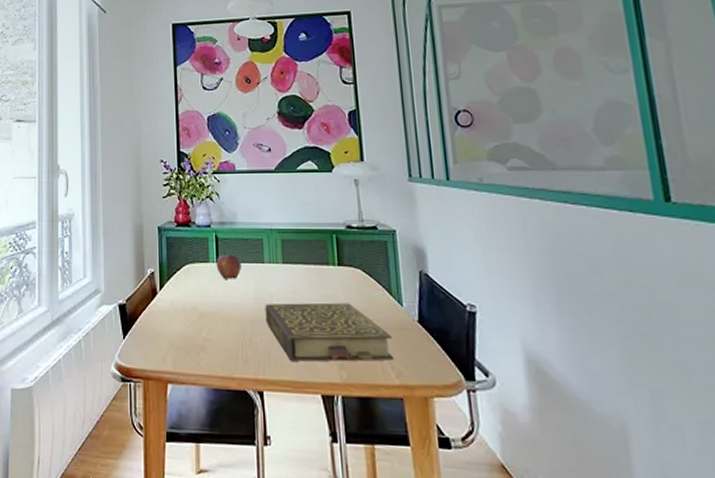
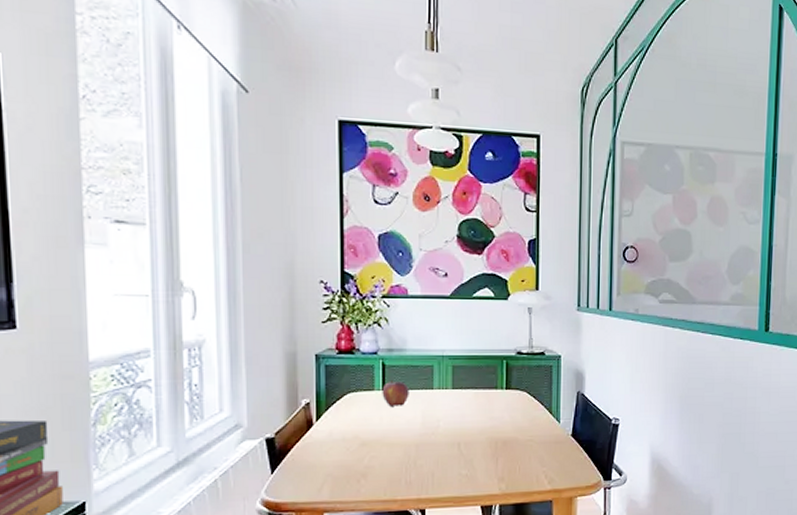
book: present [265,302,393,362] -> none [432,423,548,479]

